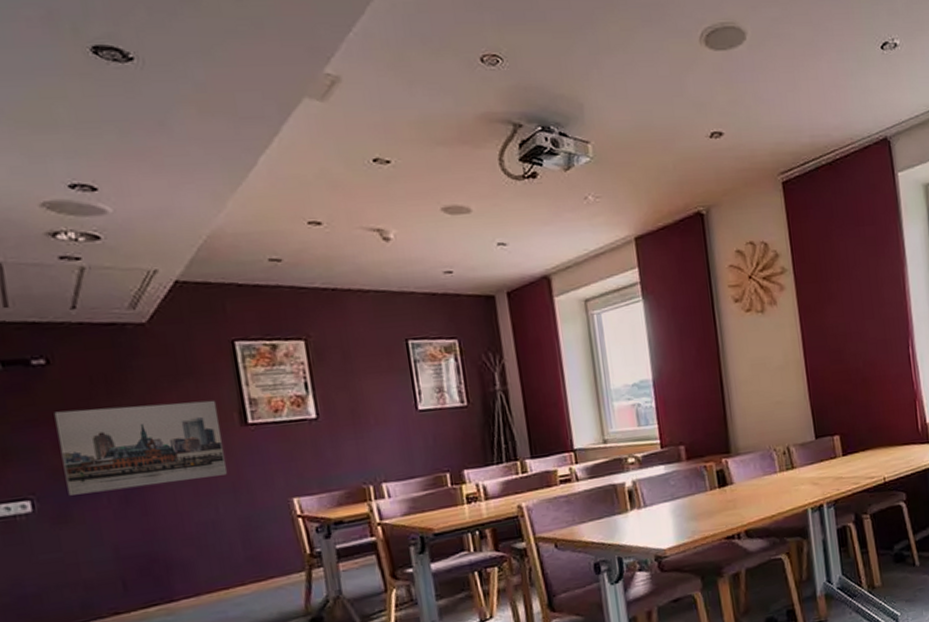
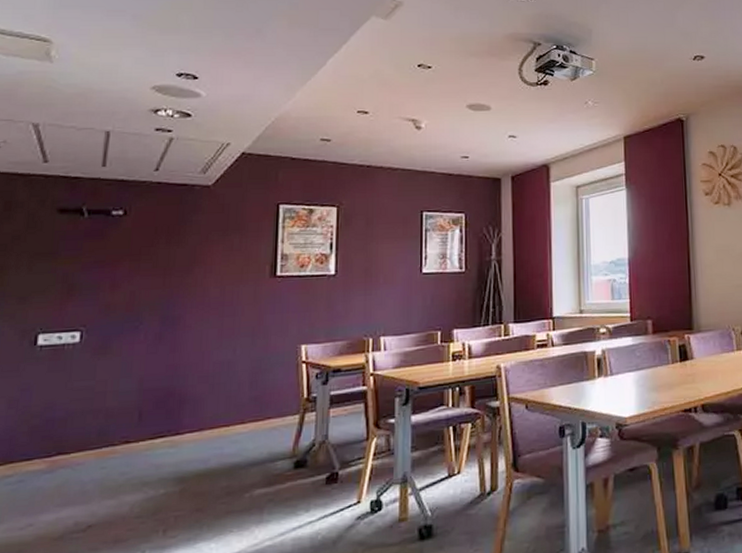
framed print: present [54,400,227,496] -> none [113,253,254,330]

